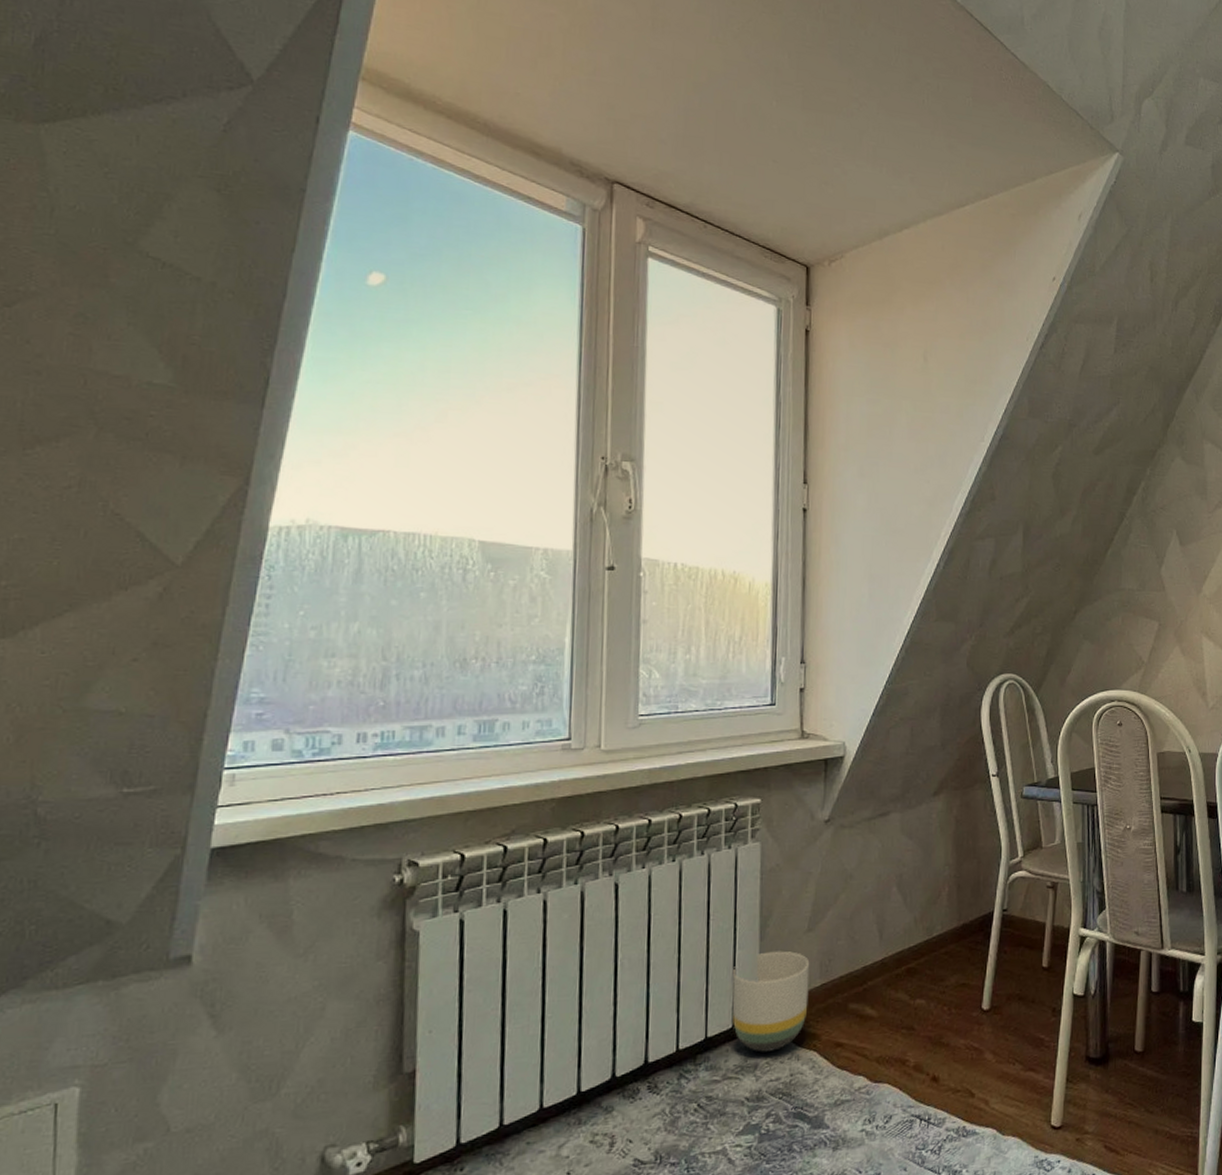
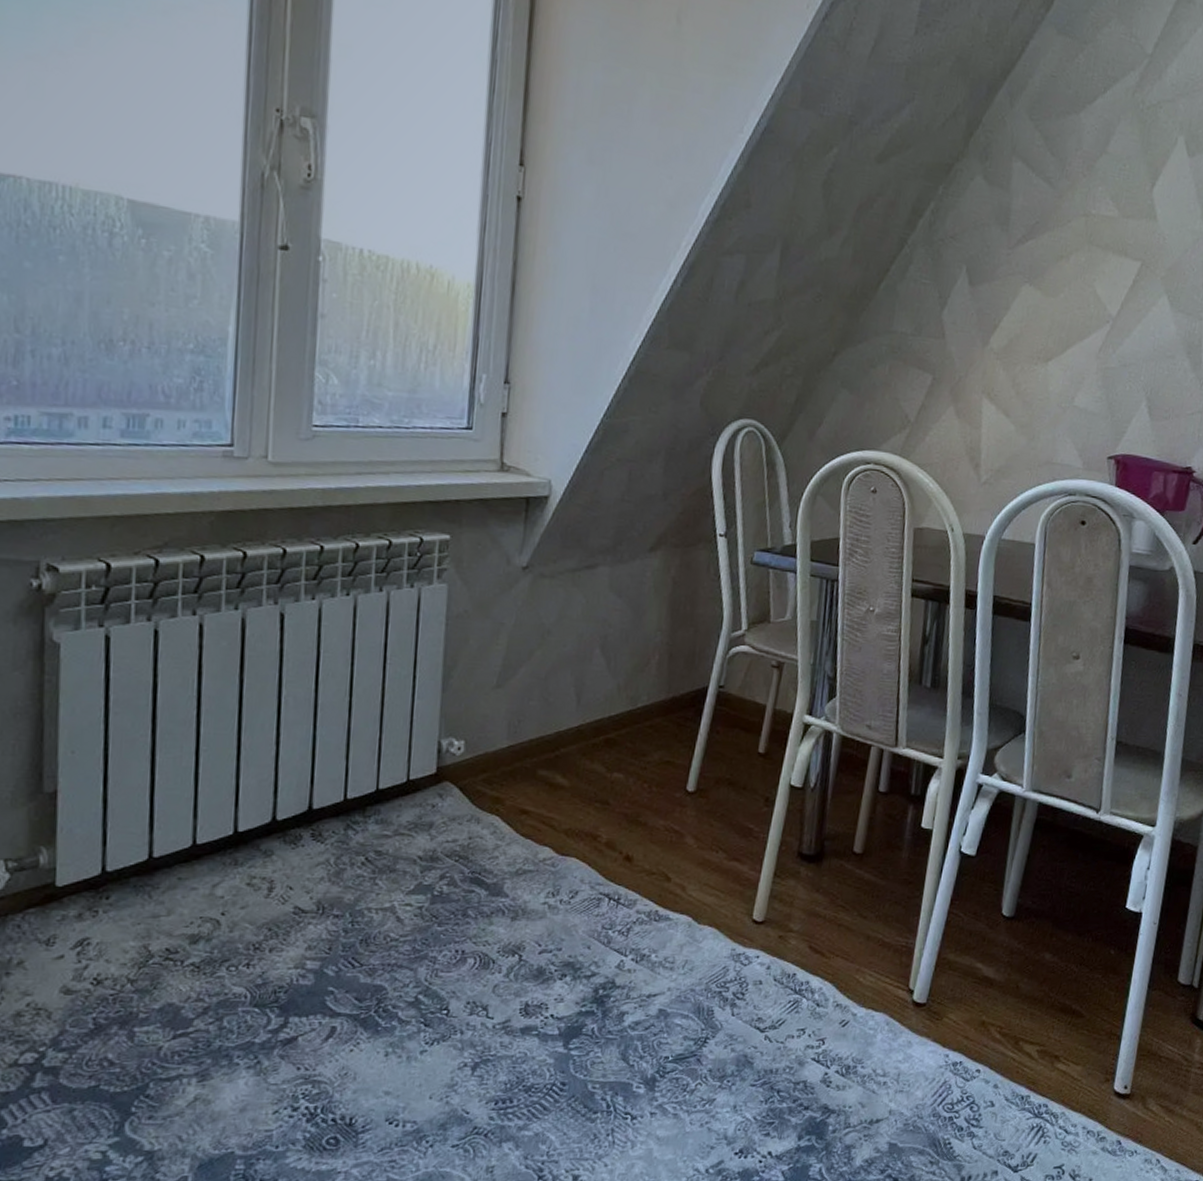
planter: present [732,951,810,1053] -> none [407,705,497,811]

